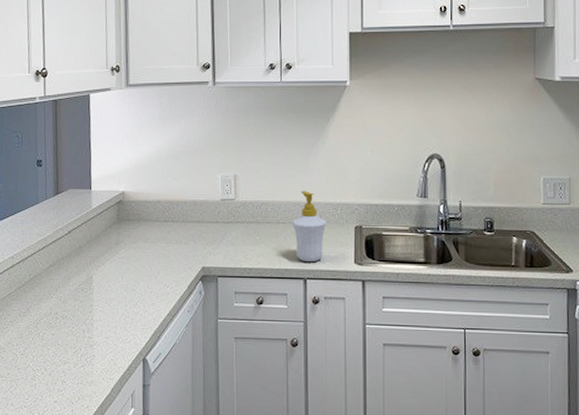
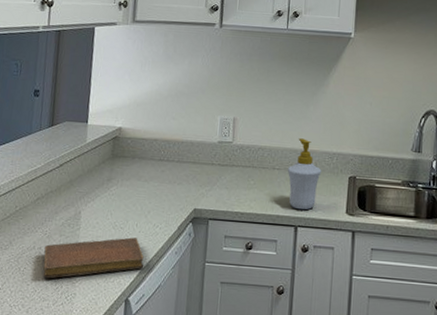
notebook: none [61,298,158,343] -> present [43,237,144,279]

